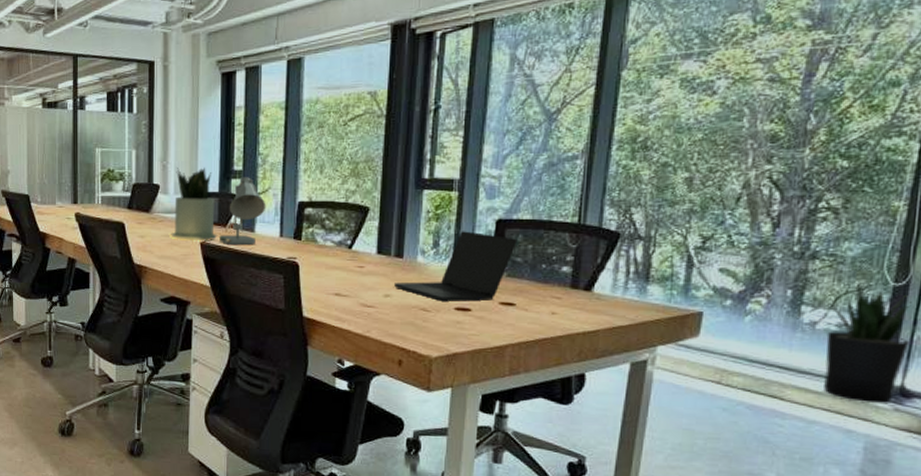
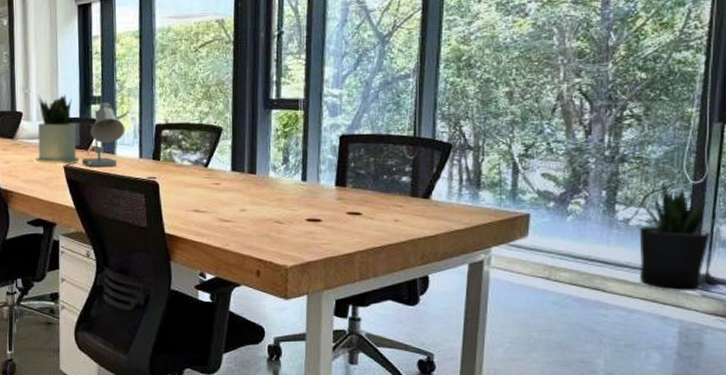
laptop: present [394,231,518,301] -> none [249,147,360,213]

